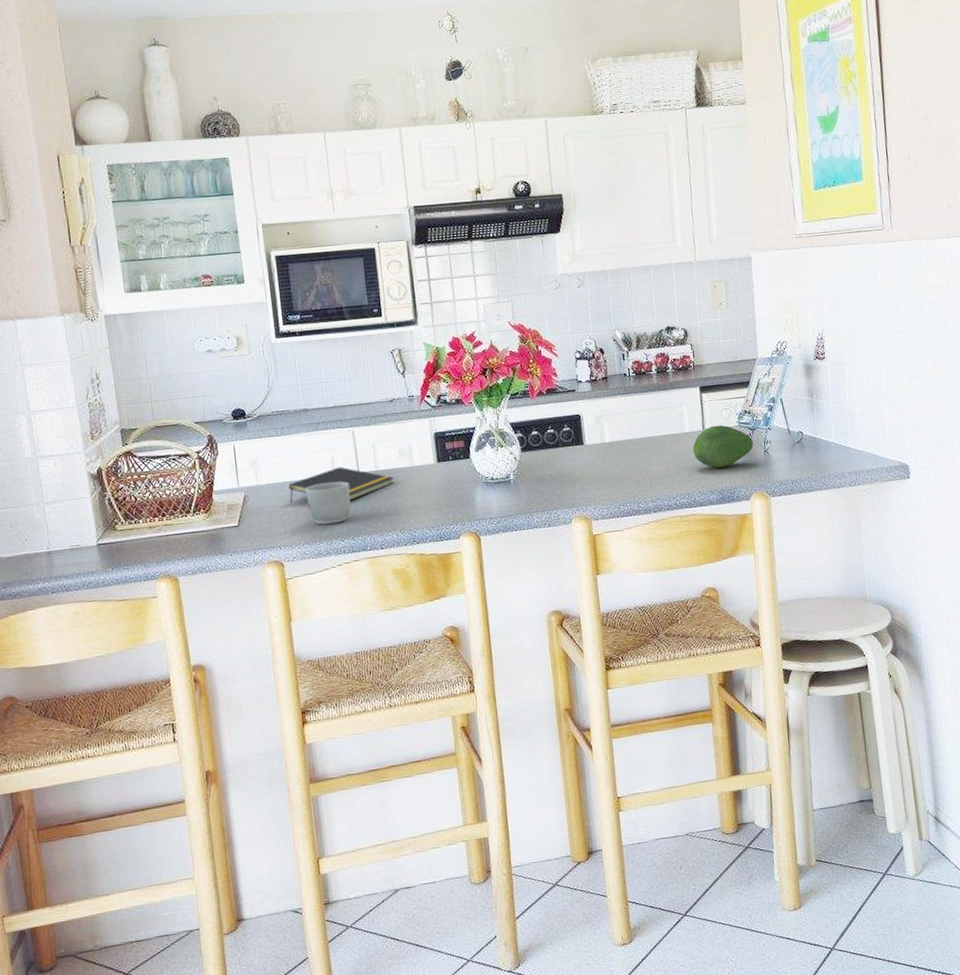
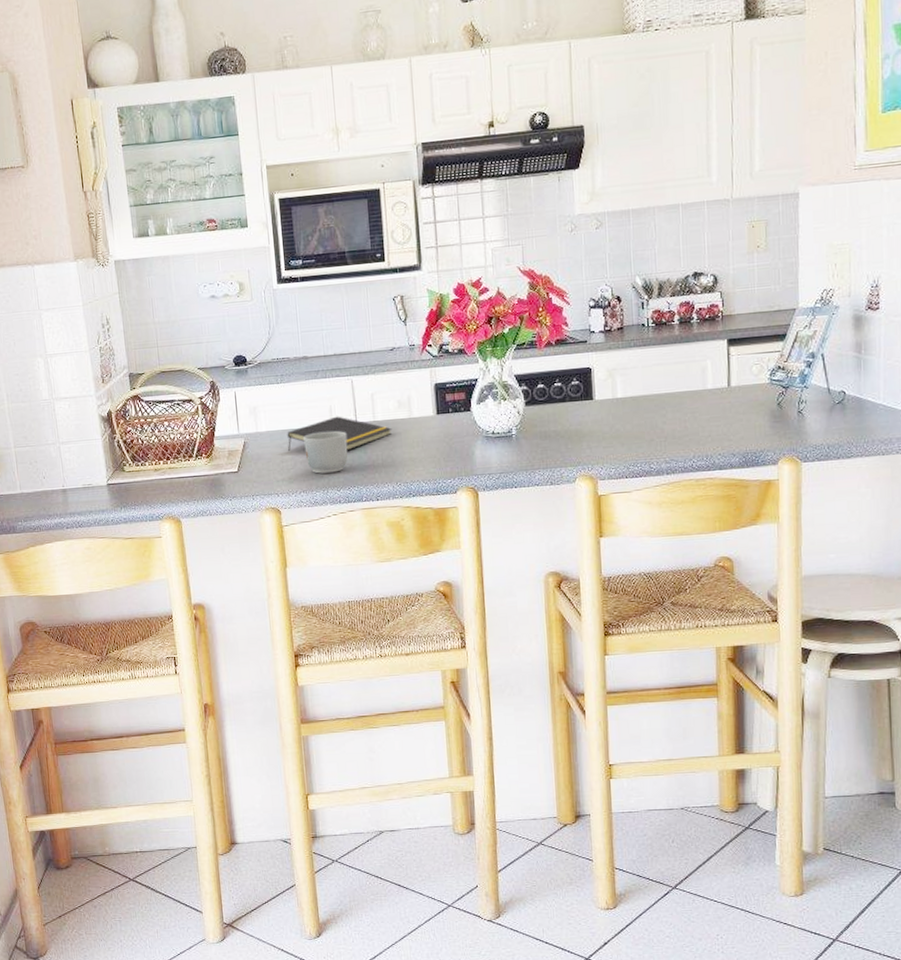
fruit: present [692,425,753,468] -> none [715,381,786,429]

